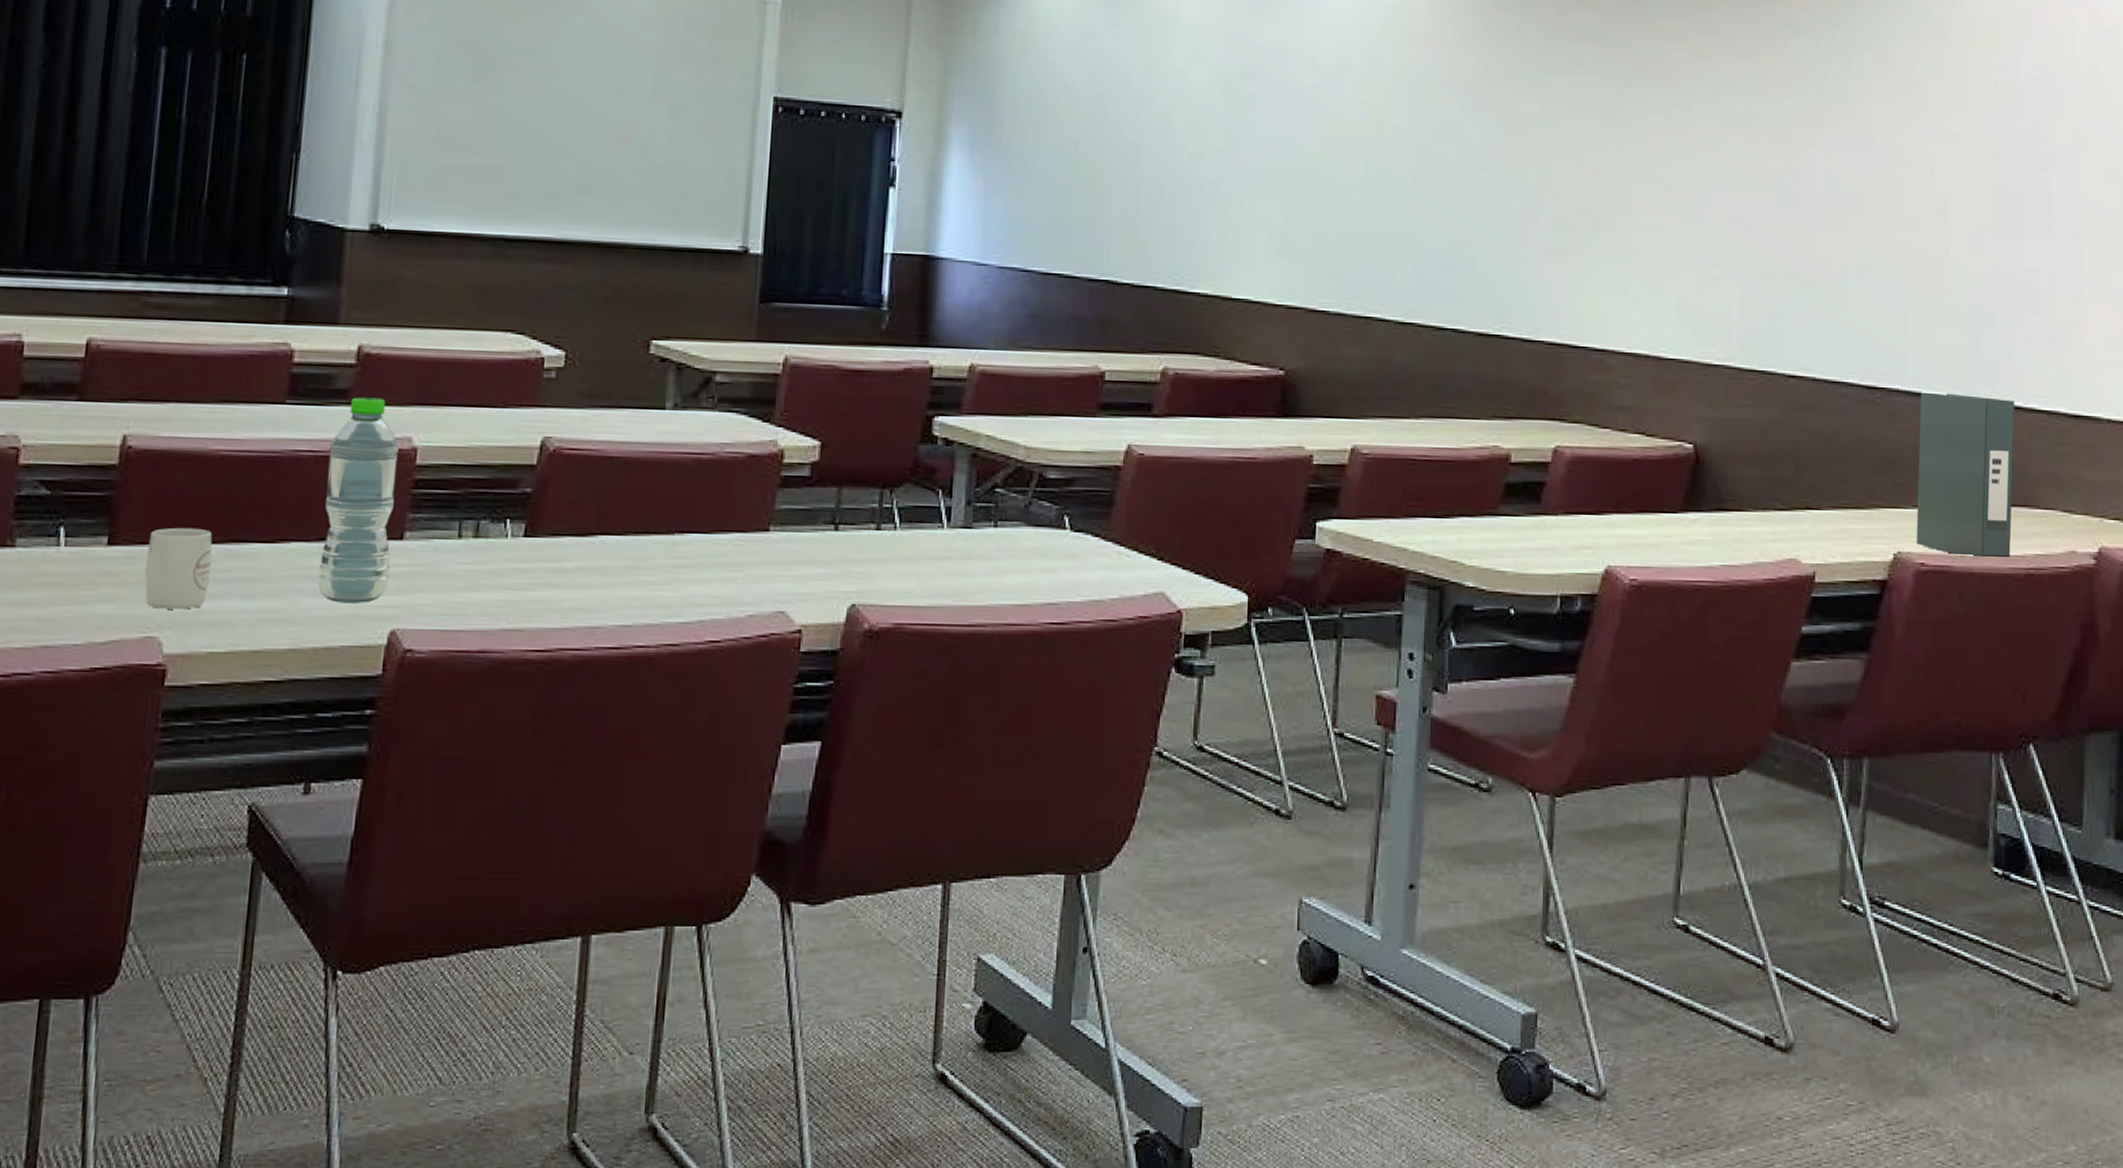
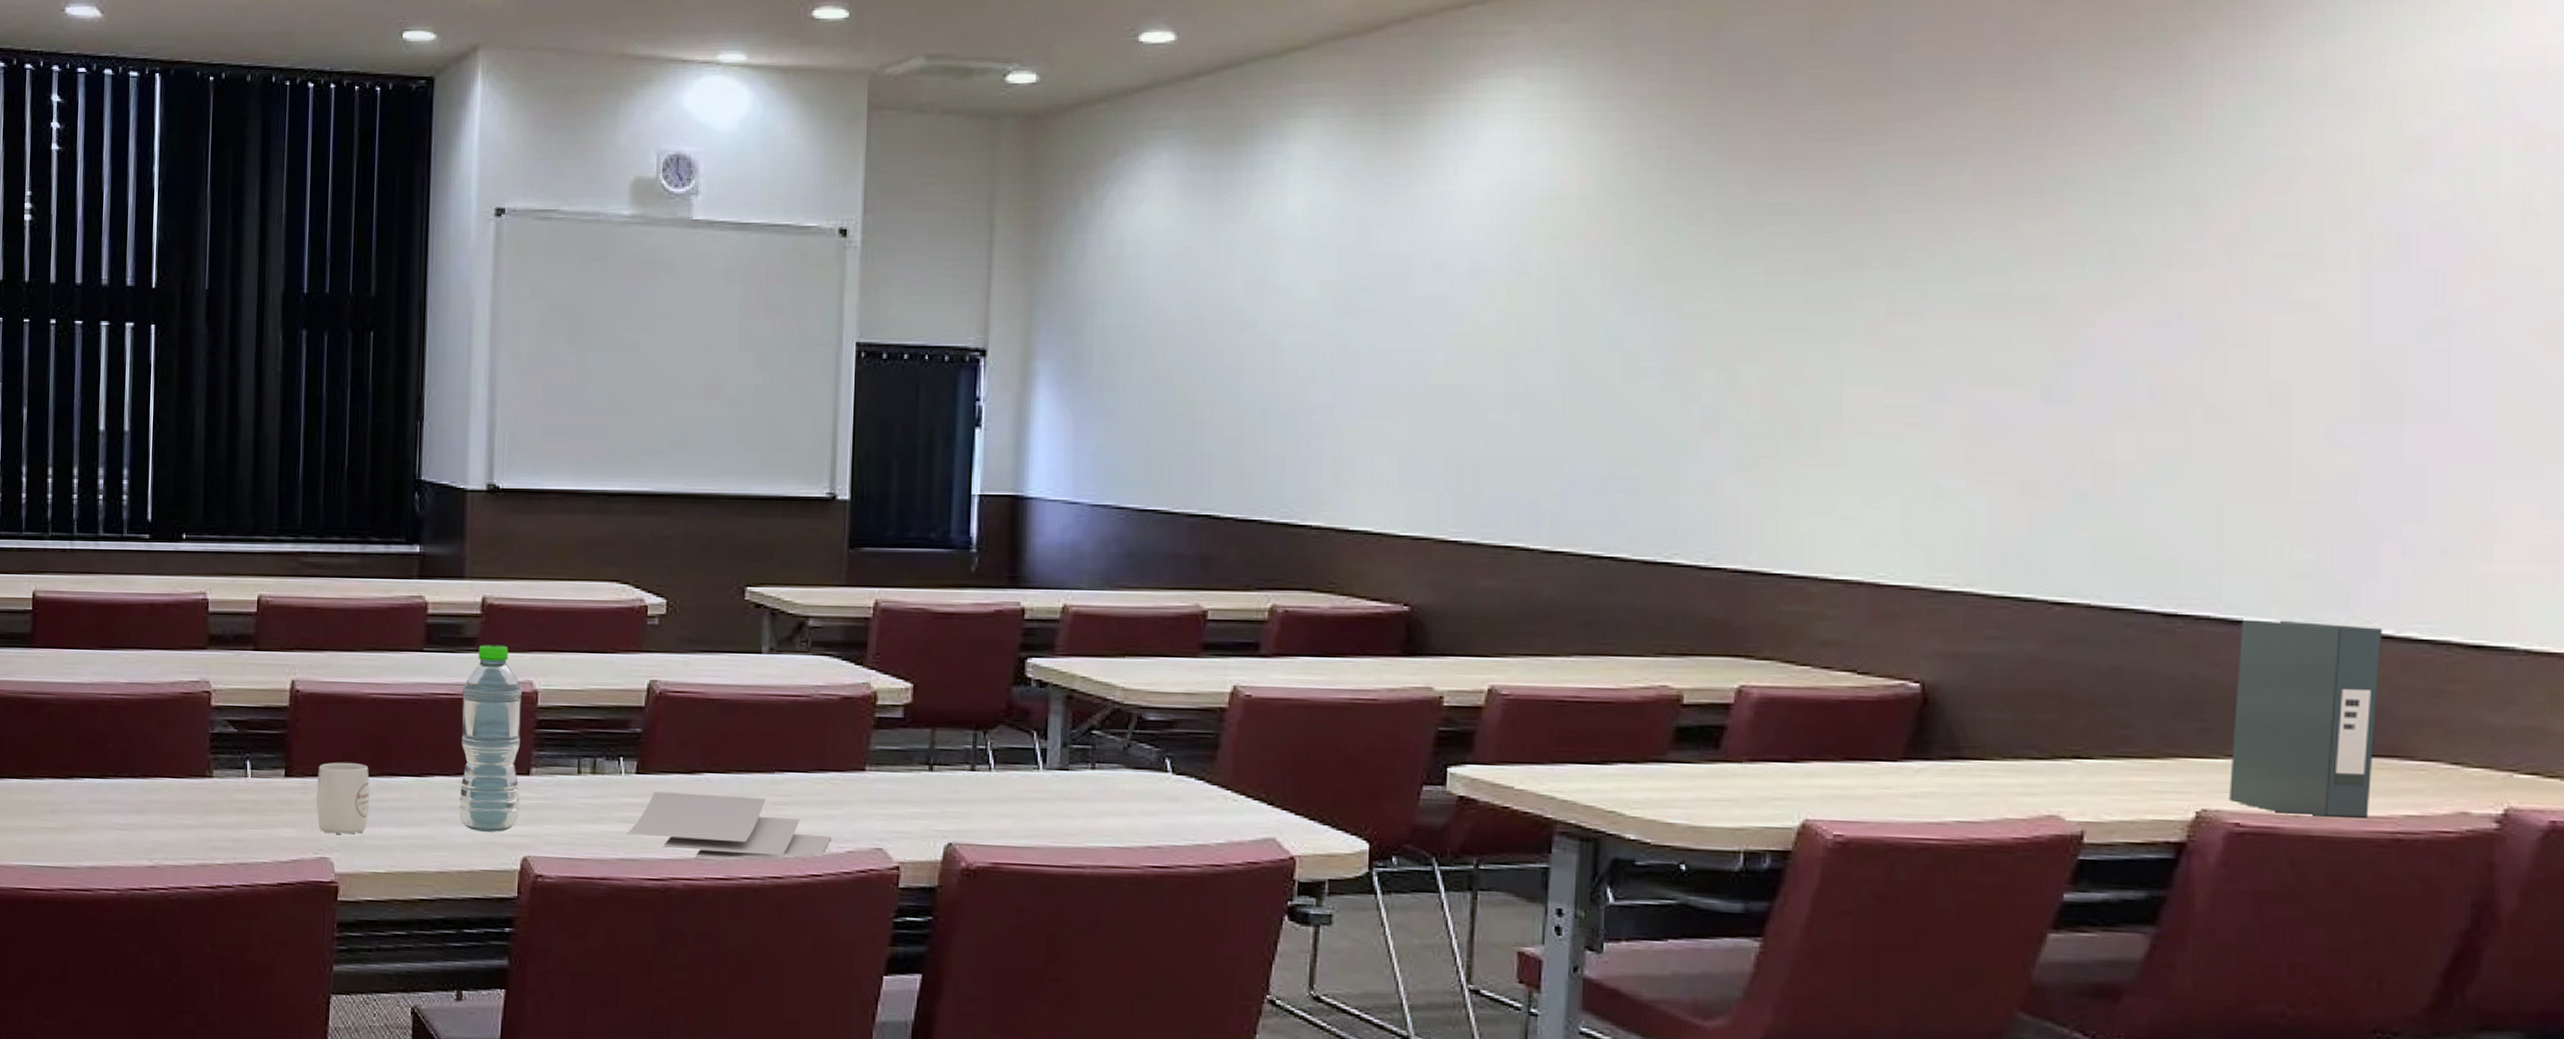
papers: none [510,556,732,628] -> present [627,792,832,861]

